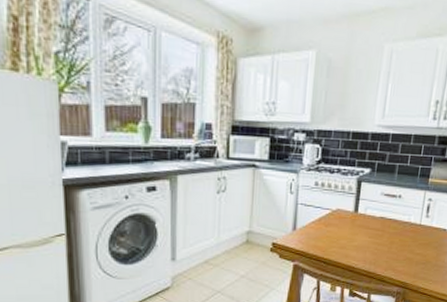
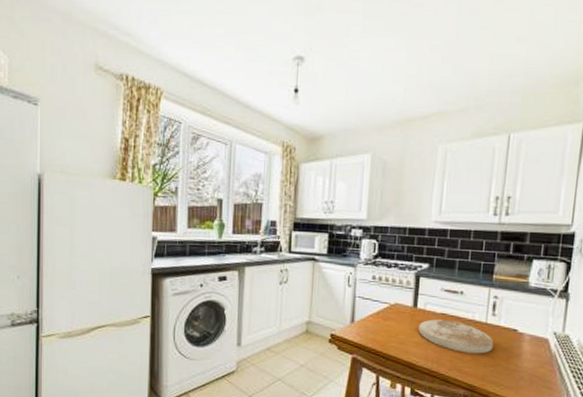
plate: none [358,223,426,254] -> present [418,319,494,354]

